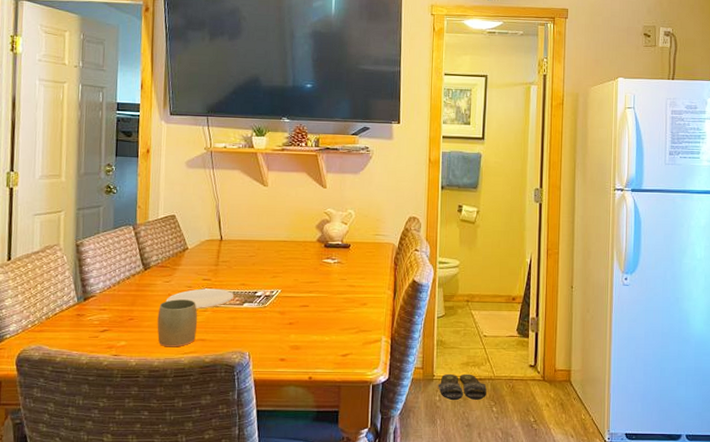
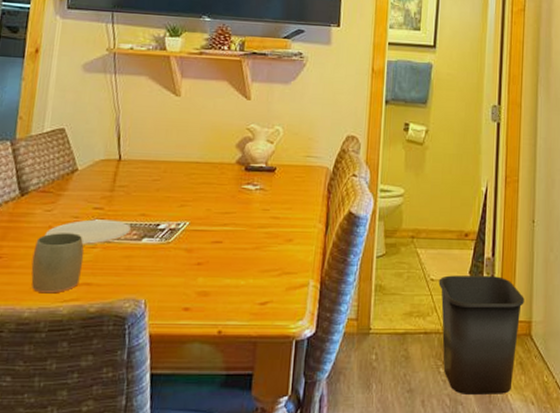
slippers: present [438,373,487,400] -> none [374,326,433,359]
waste bin: none [490,332,565,429] -> present [438,275,524,394]

